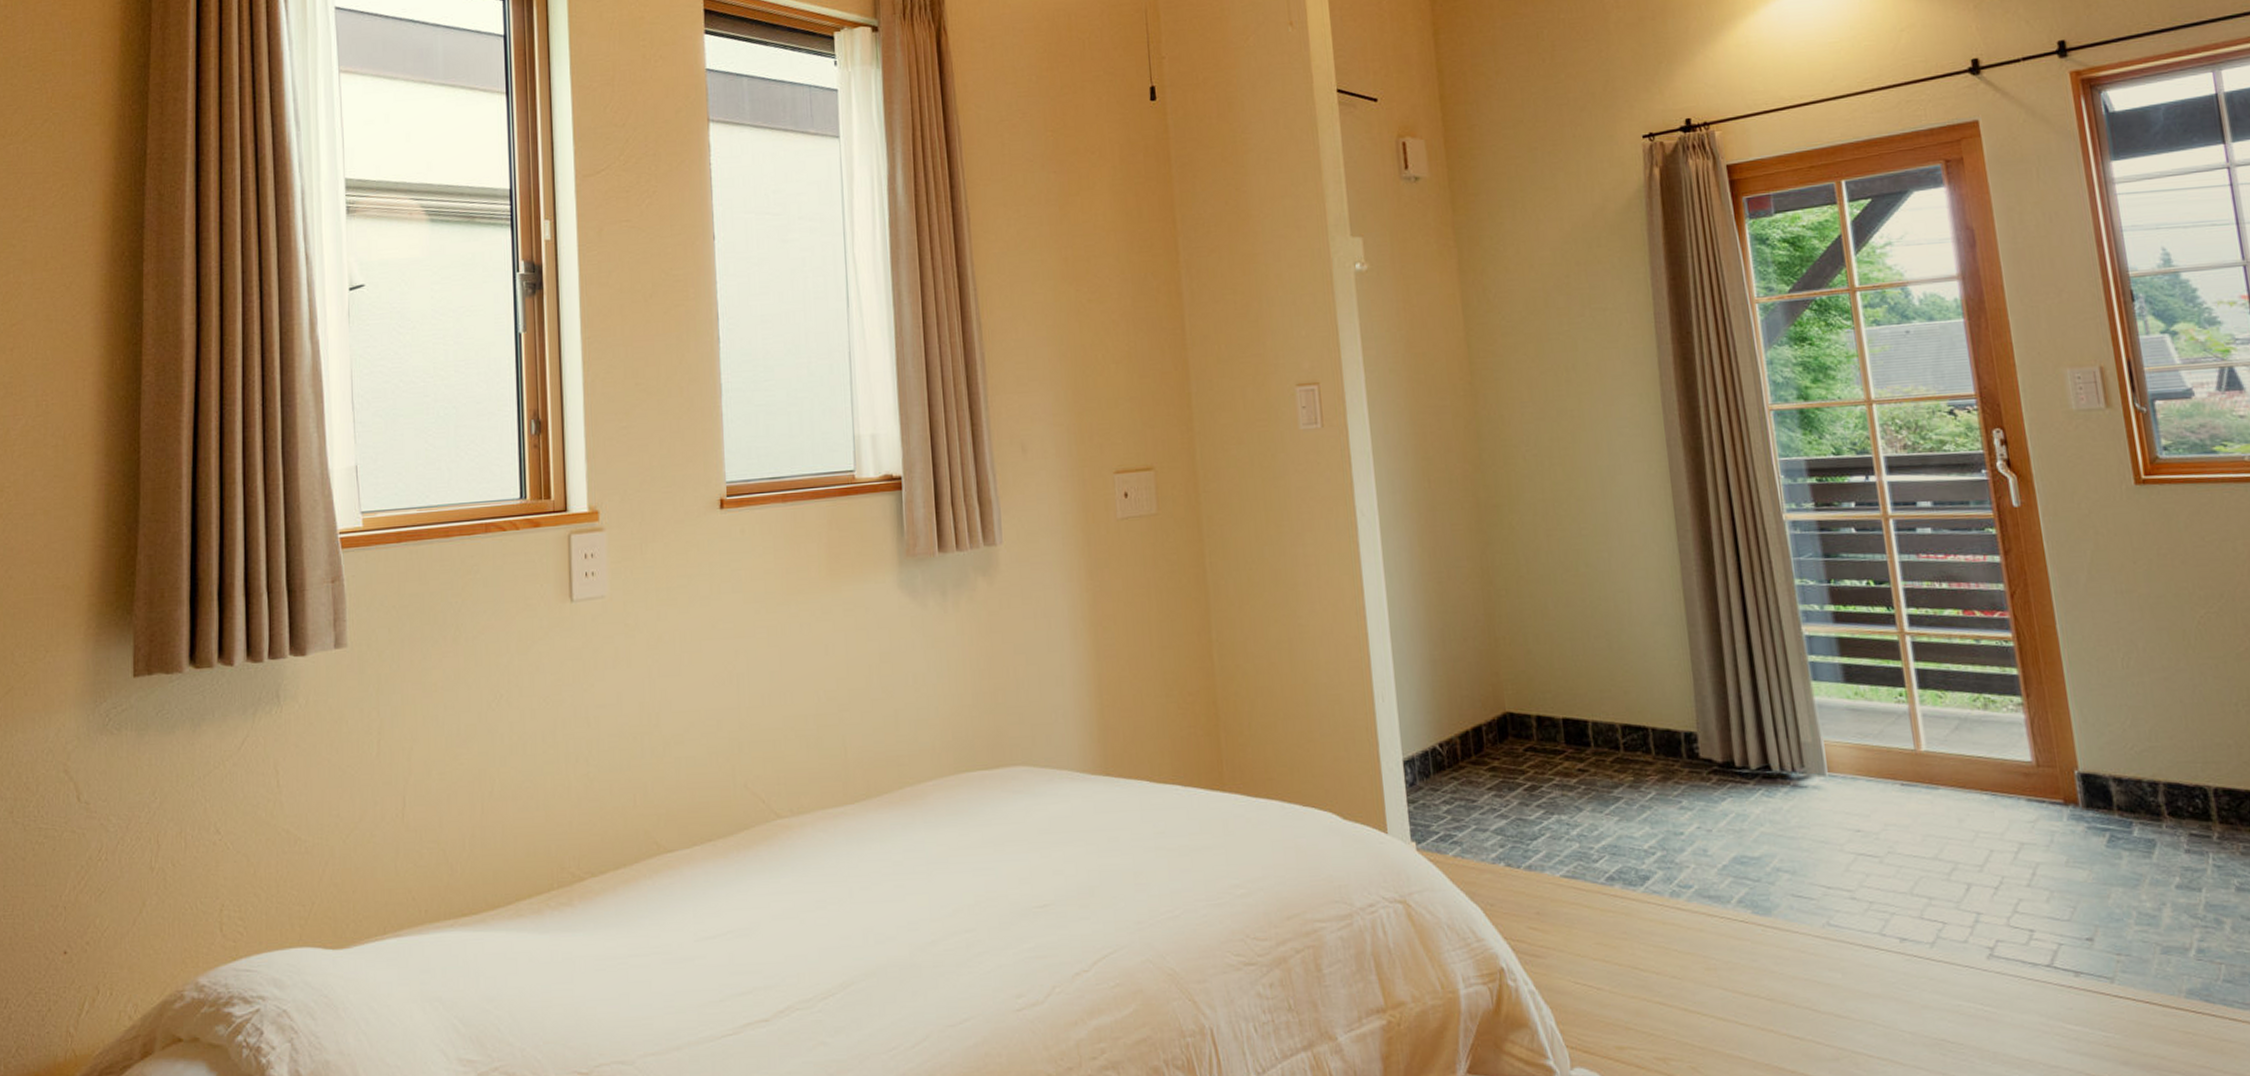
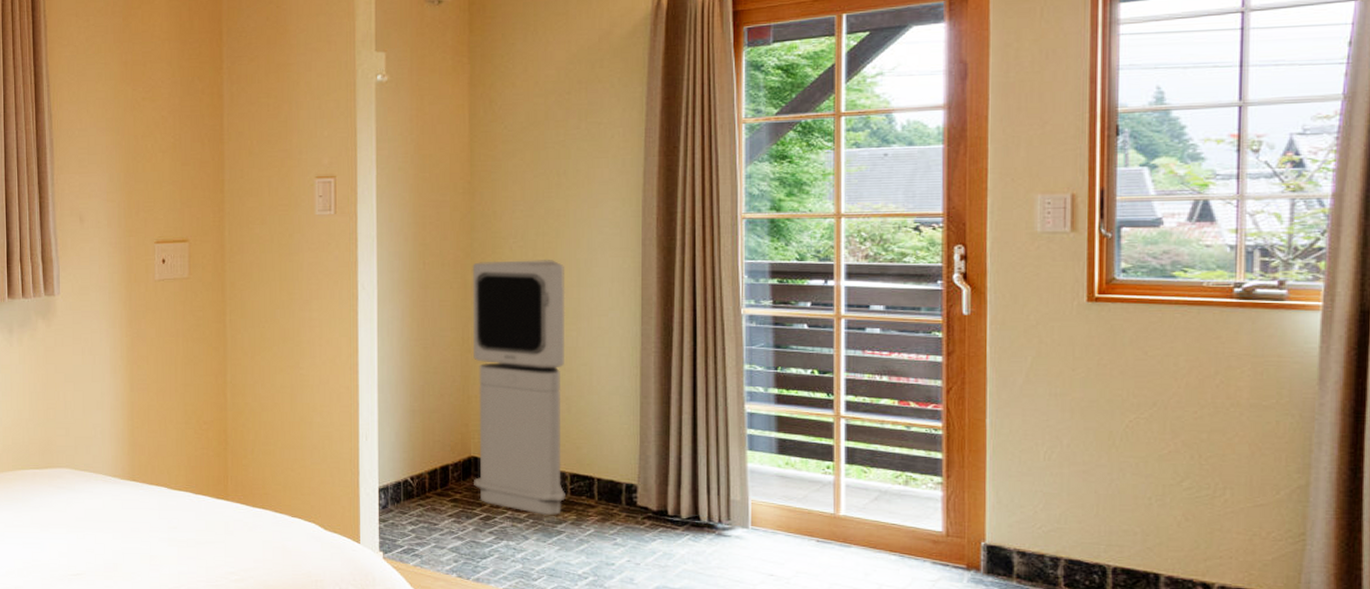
air purifier: none [1483,468,1619,778] -> present [472,259,566,515]

